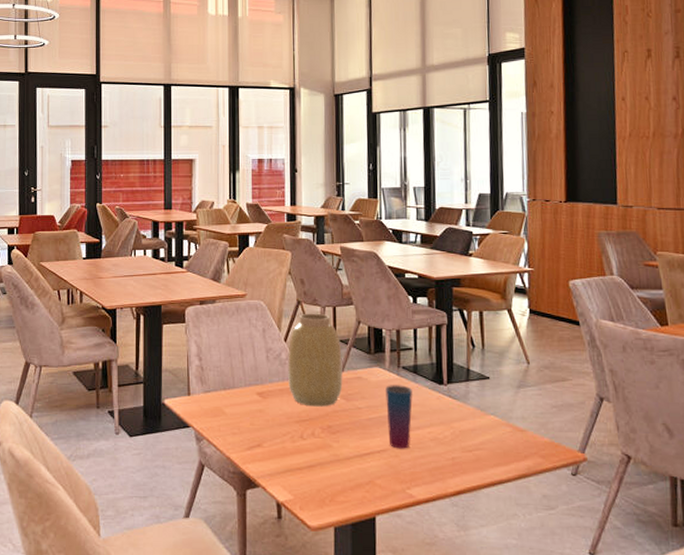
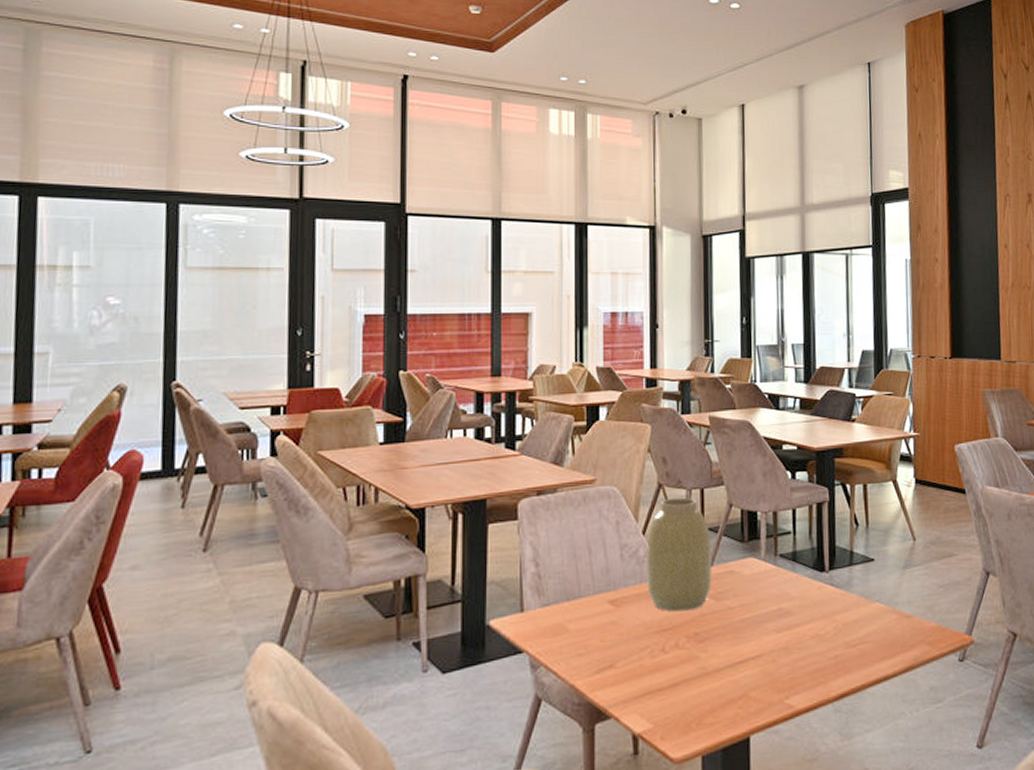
cup: present [385,385,414,449] -> none [761,576,792,652]

